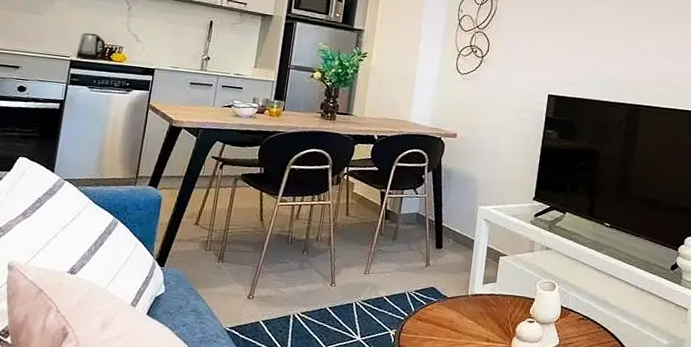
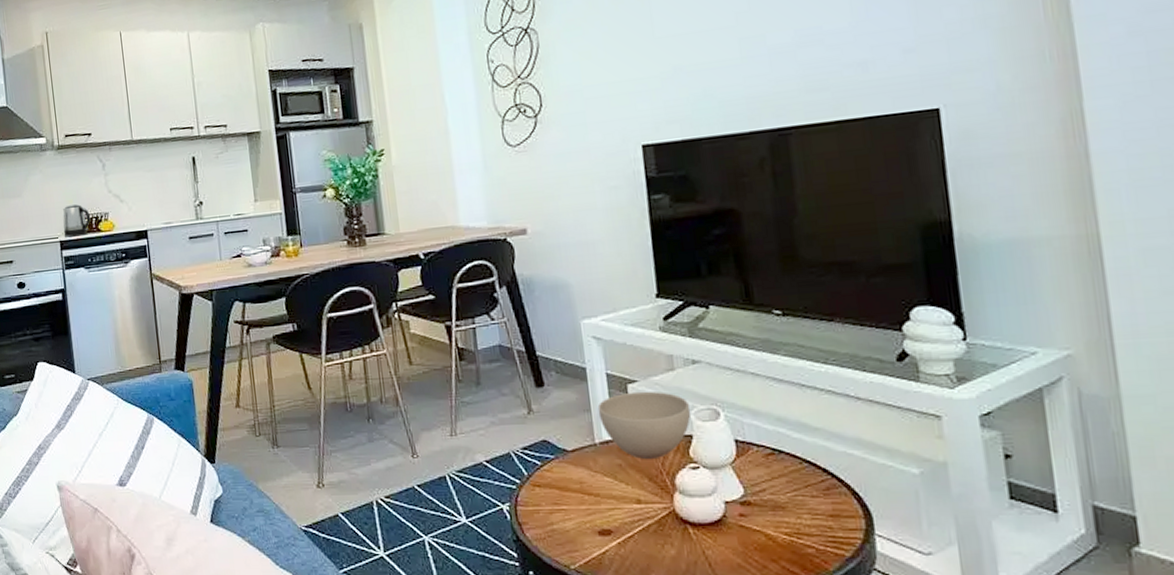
bowl: none [475,262,538,312] -> present [597,391,691,460]

